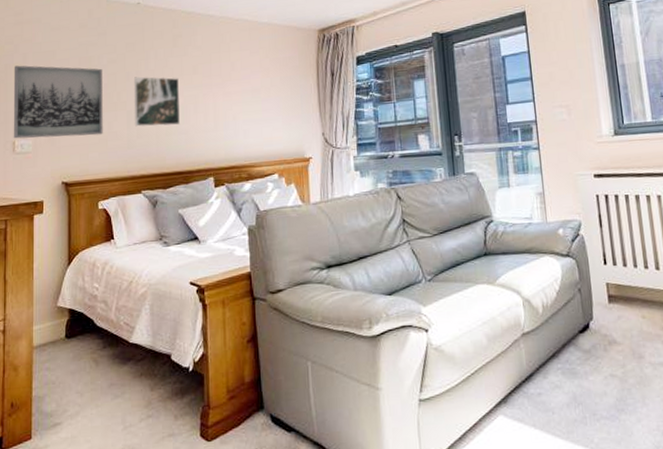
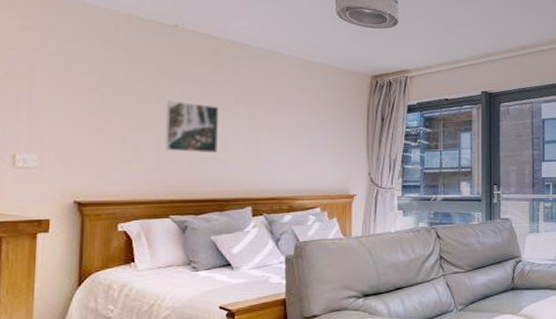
wall art: present [13,65,103,139] -> none [13,73,129,156]

